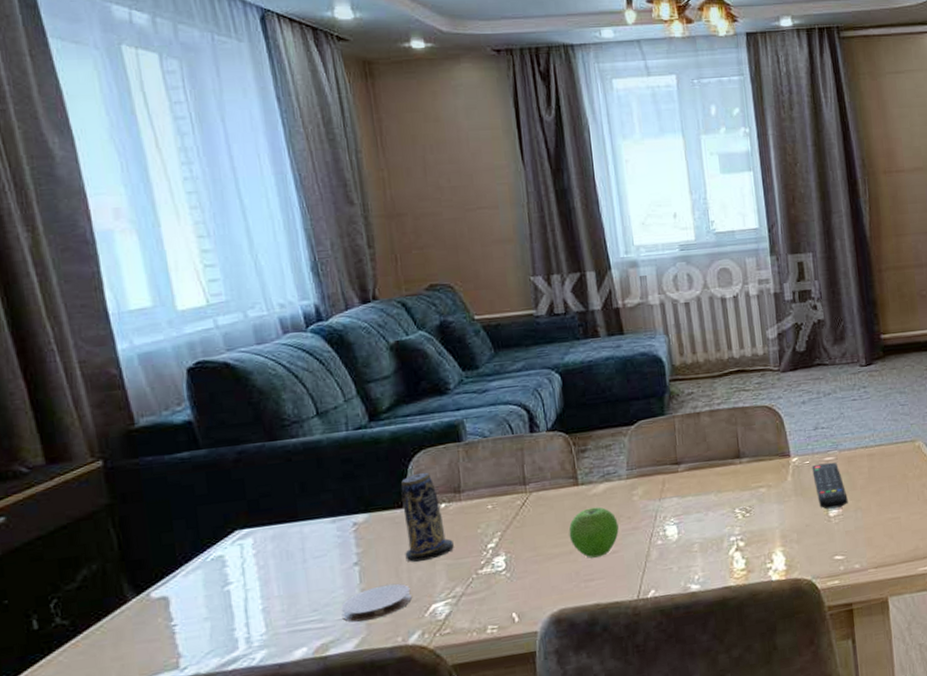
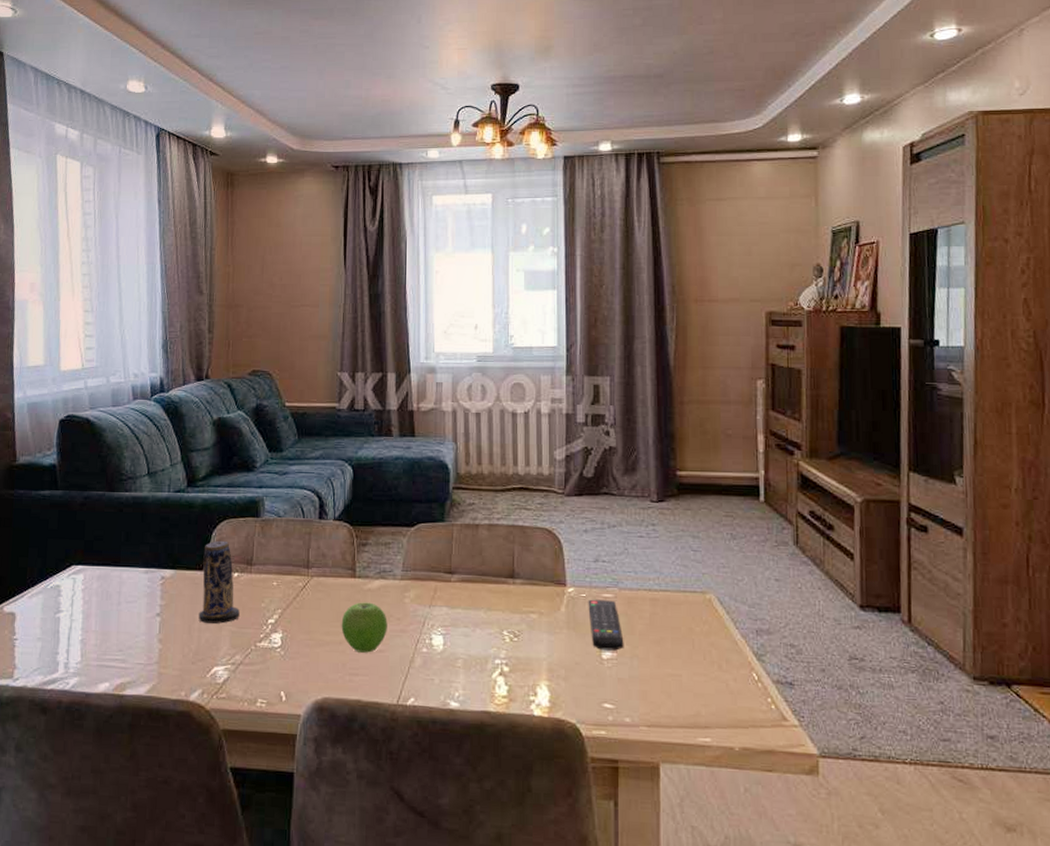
coaster: present [341,583,412,622] -> none [140,639,198,670]

